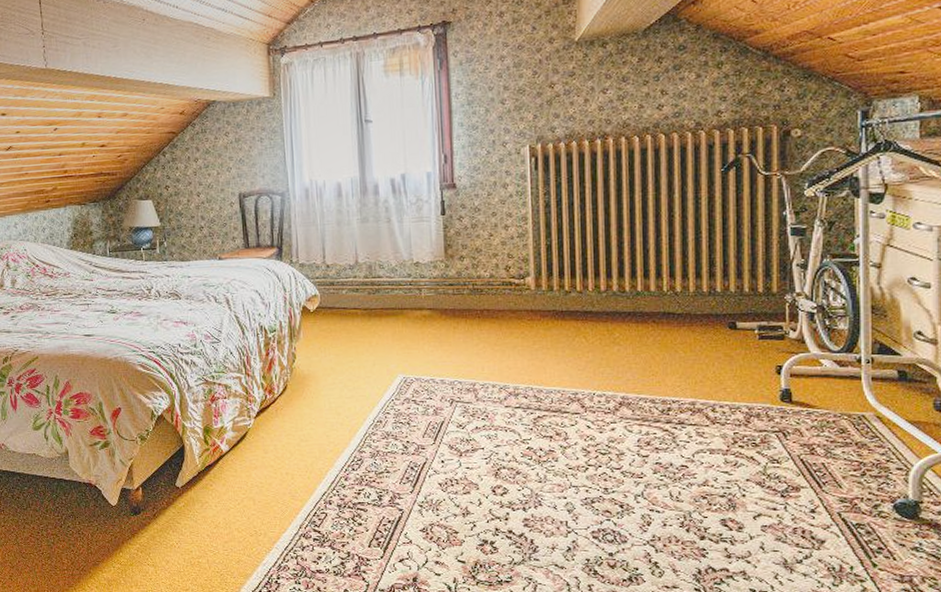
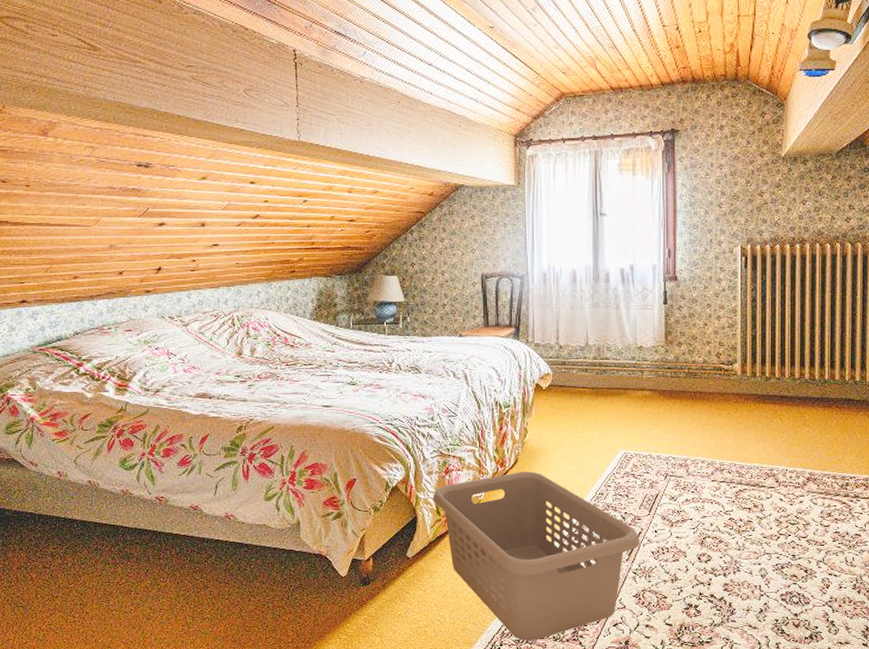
laundry basket: none [199,399,426,575] -> present [433,472,641,641]

